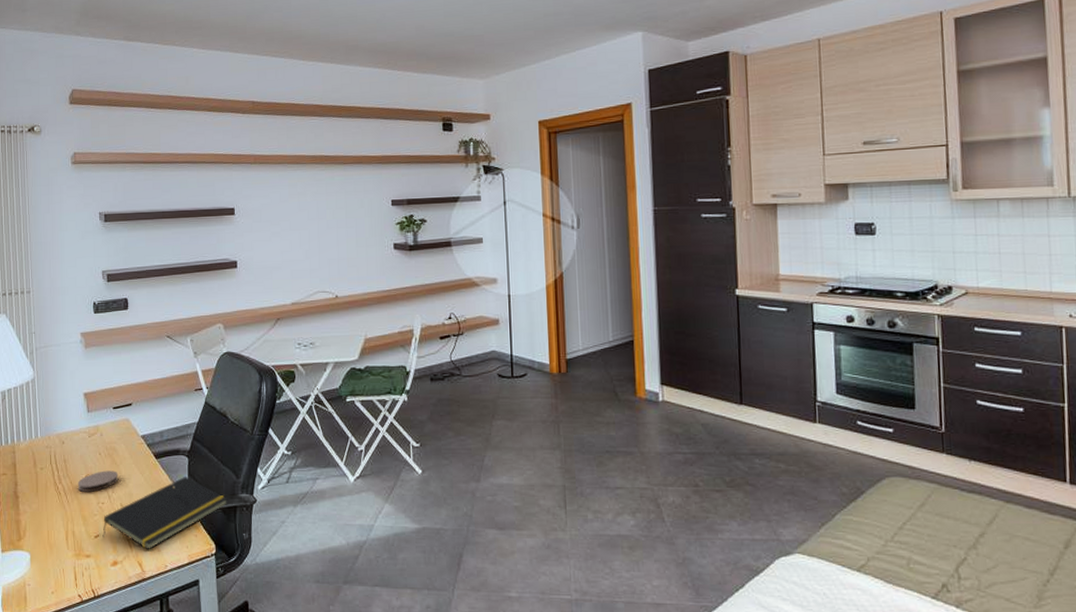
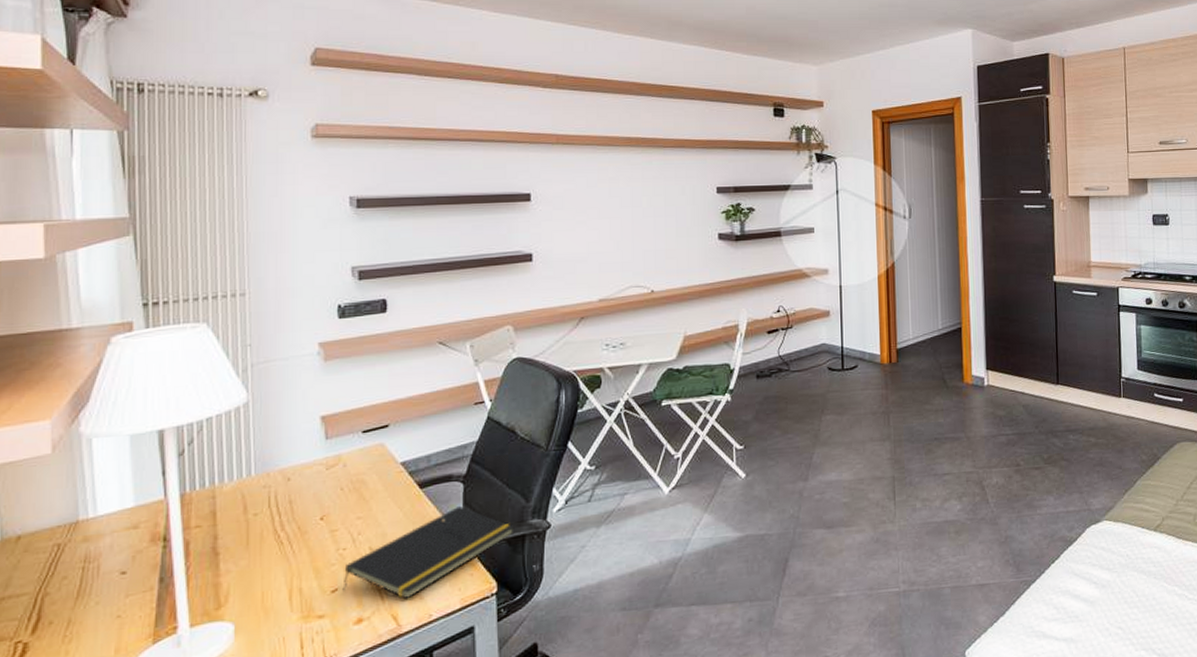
coaster: present [77,470,119,492] -> none [308,508,368,538]

